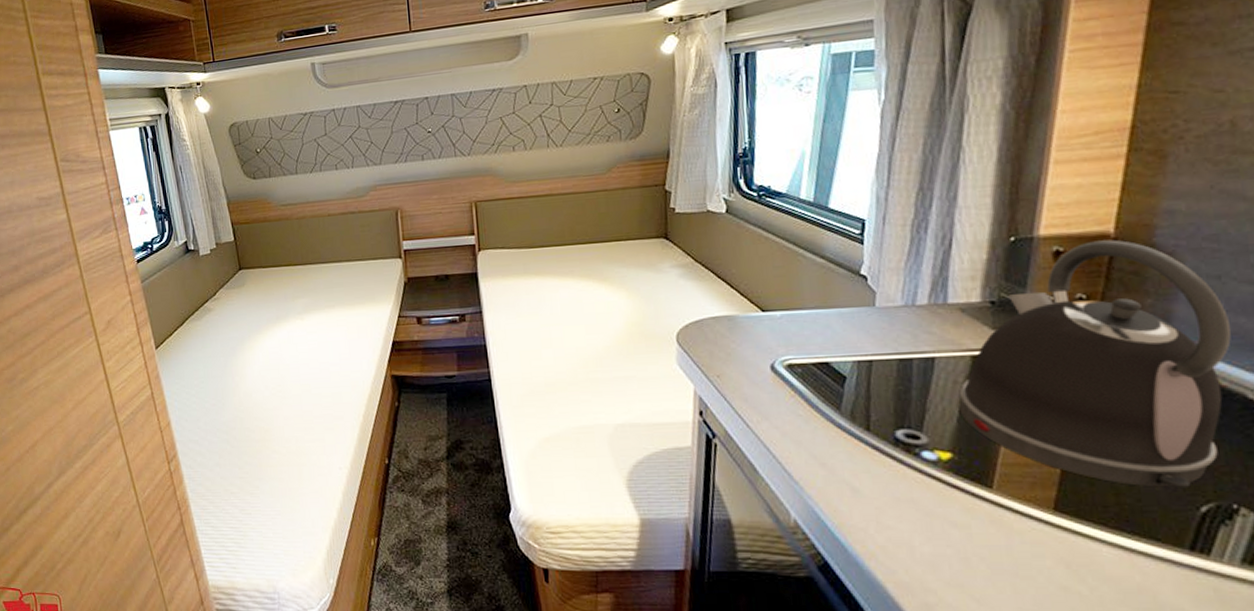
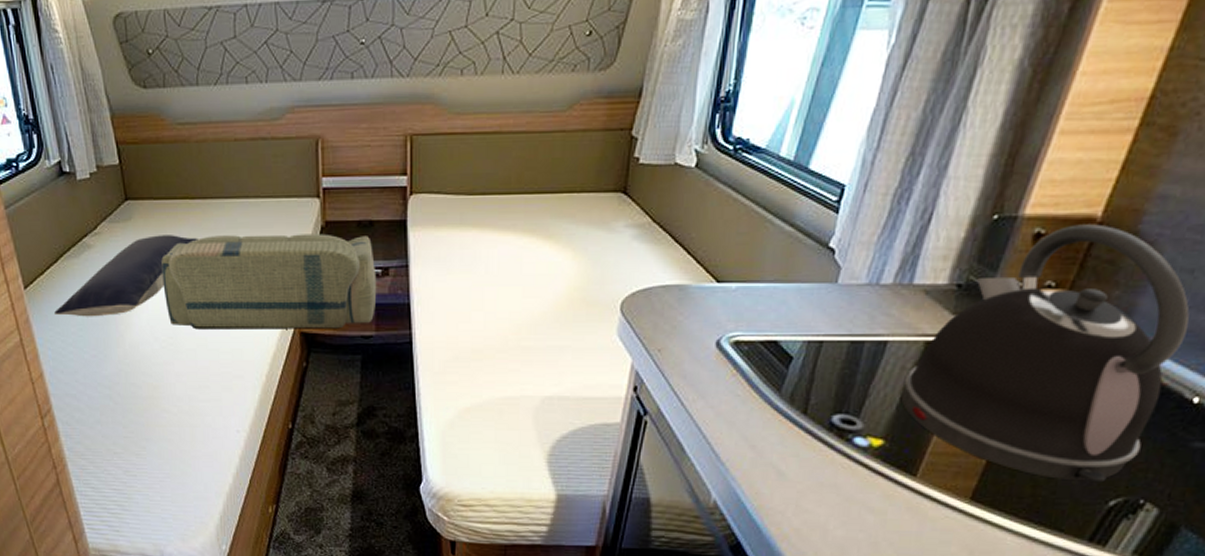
pillow: none [180,296,301,371] -> present [54,235,198,317]
towel: none [270,288,457,377] -> present [161,233,377,330]

